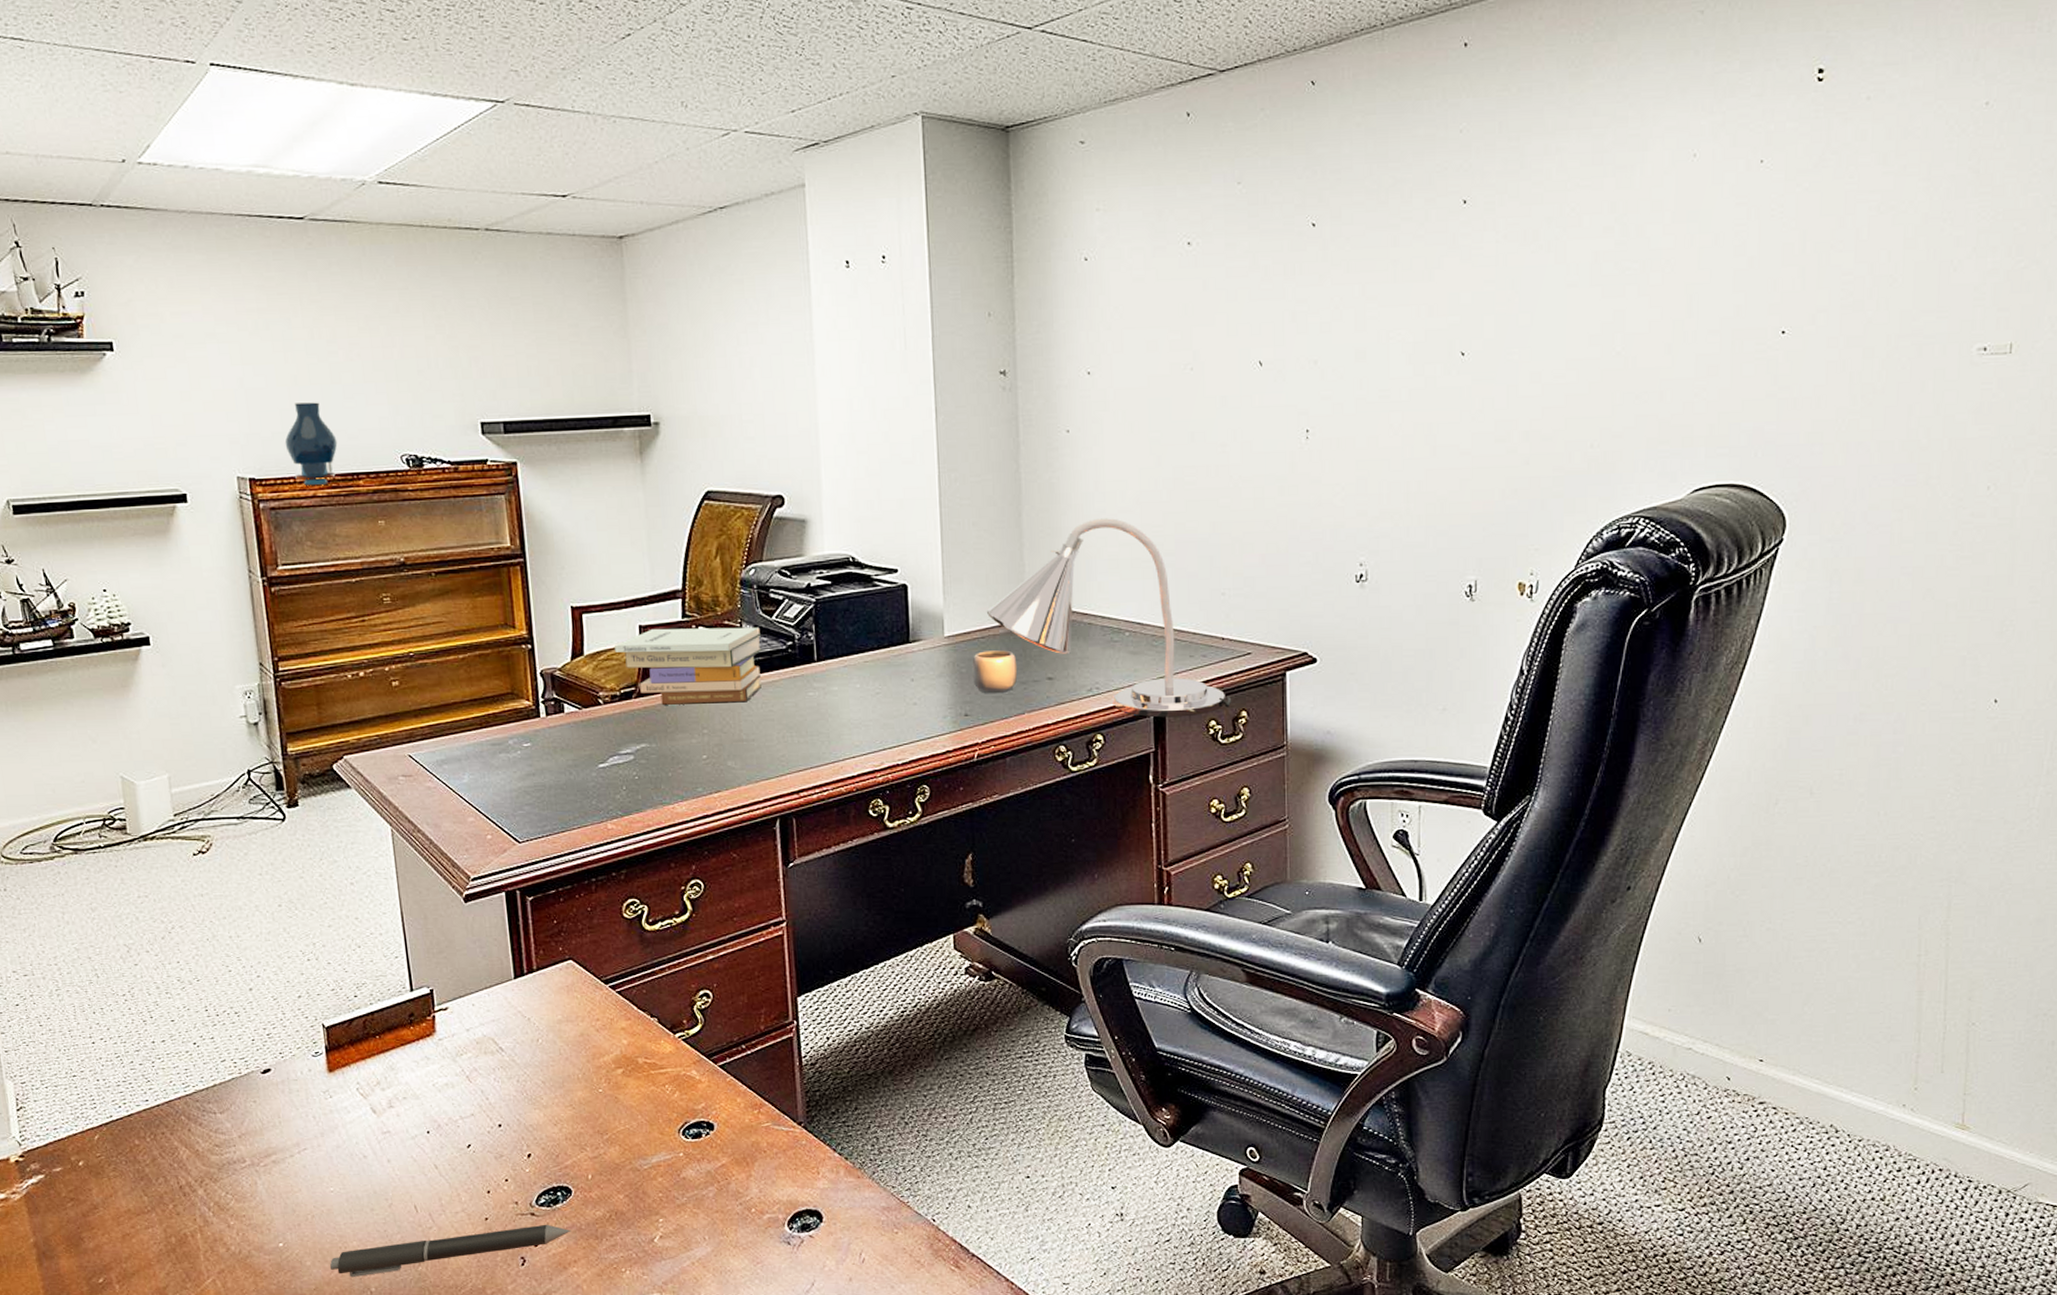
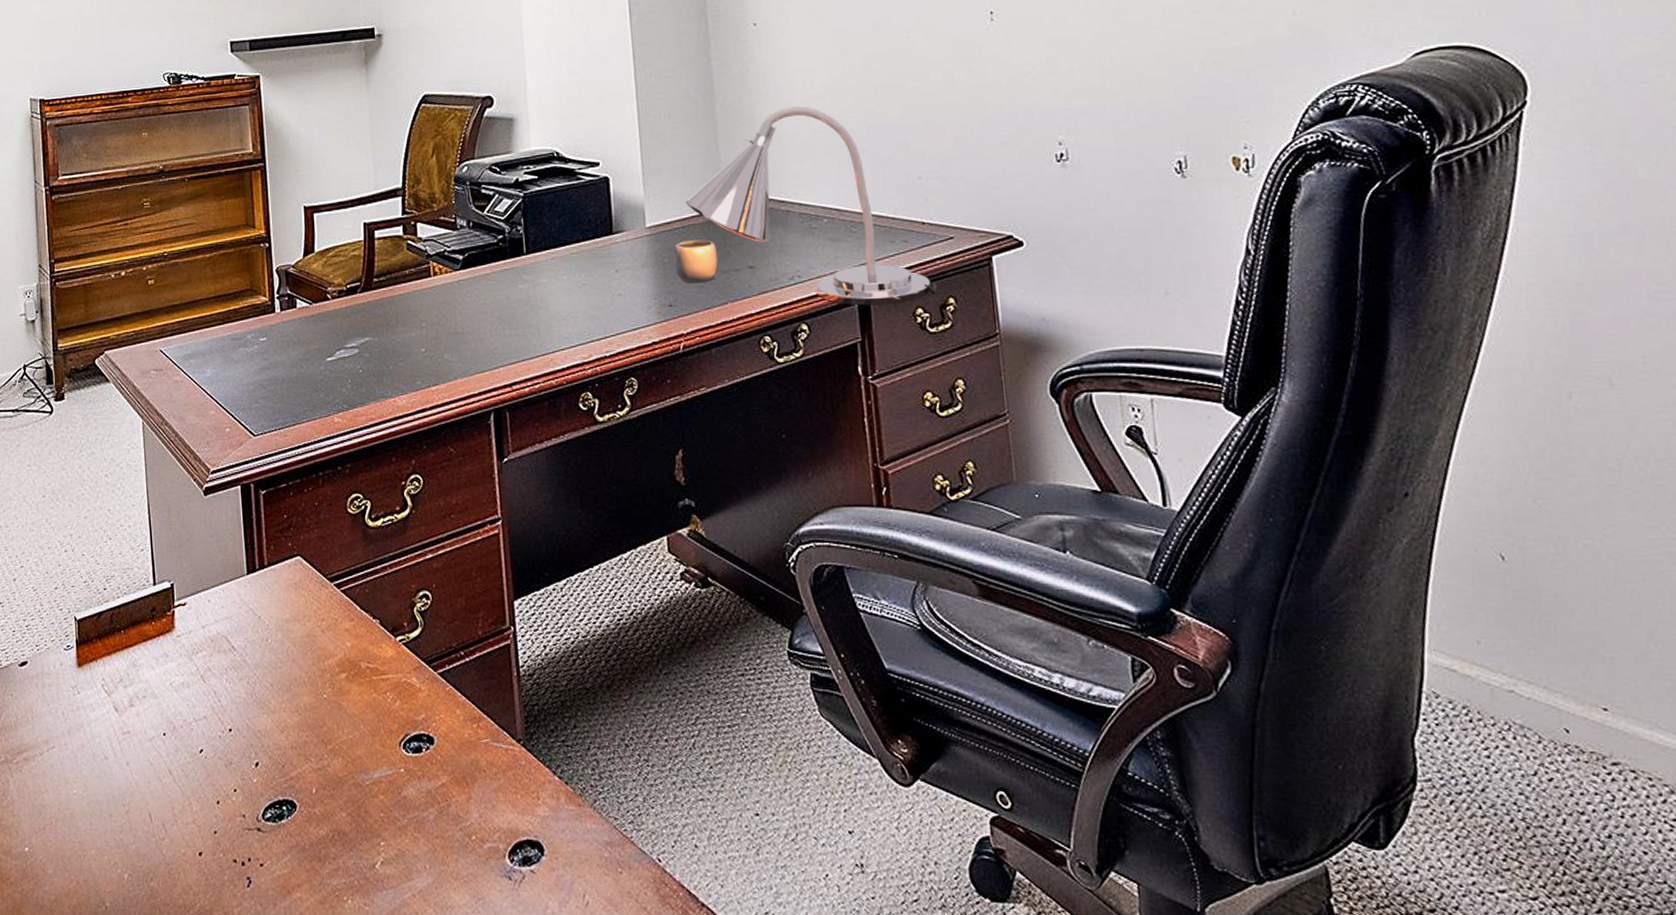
vase: present [284,402,338,487] -> none [69,31,112,105]
pen: present [329,1224,571,1278] -> none [69,841,296,890]
books: present [615,627,763,705] -> none [342,222,476,299]

